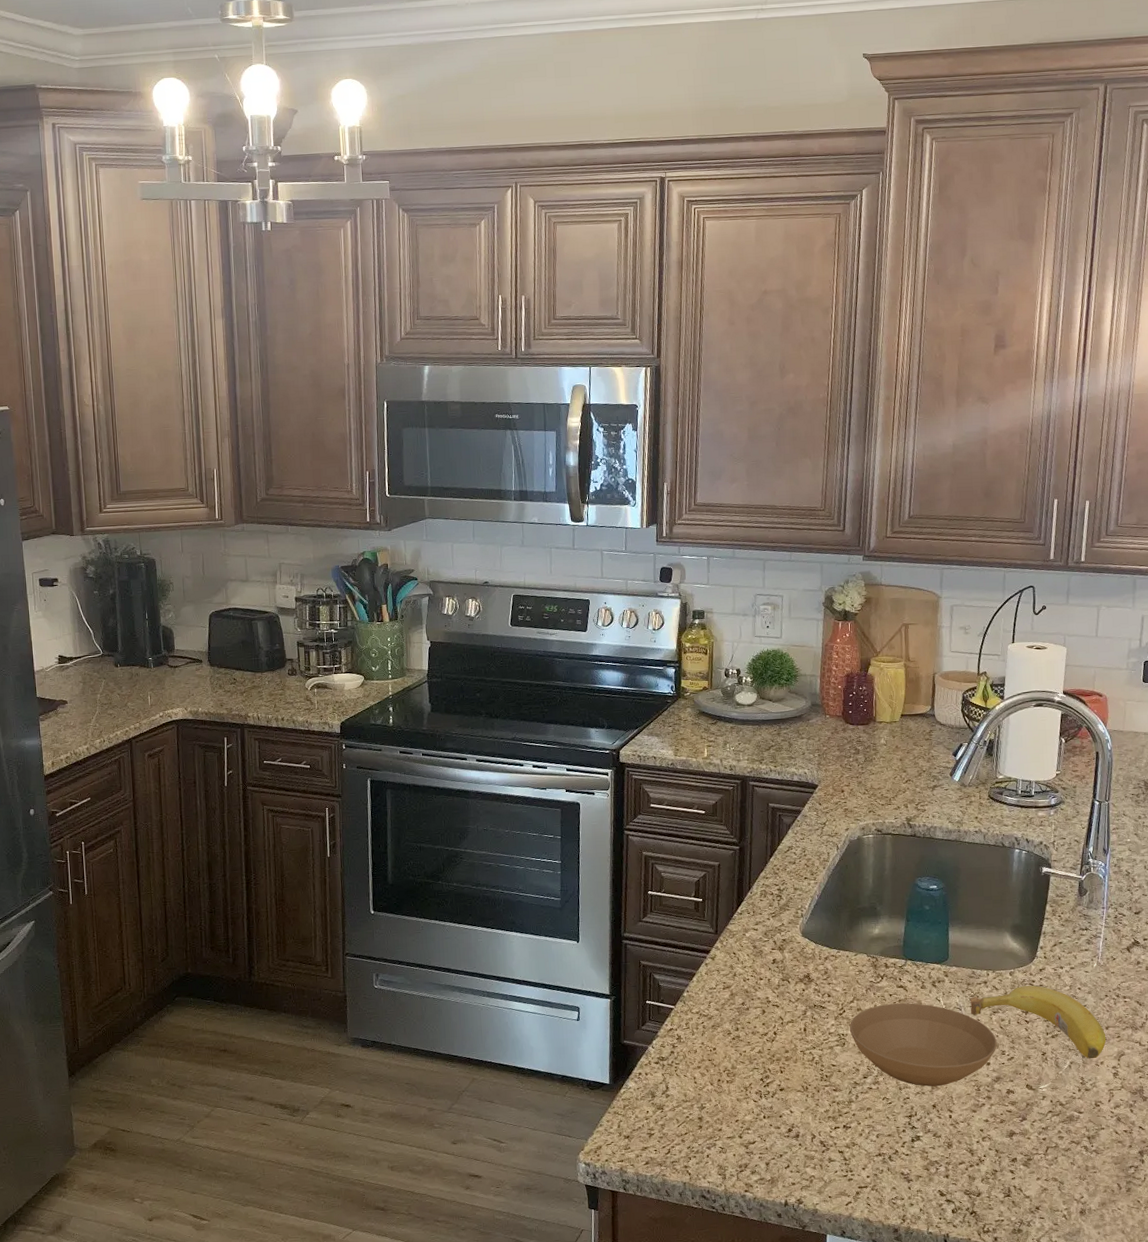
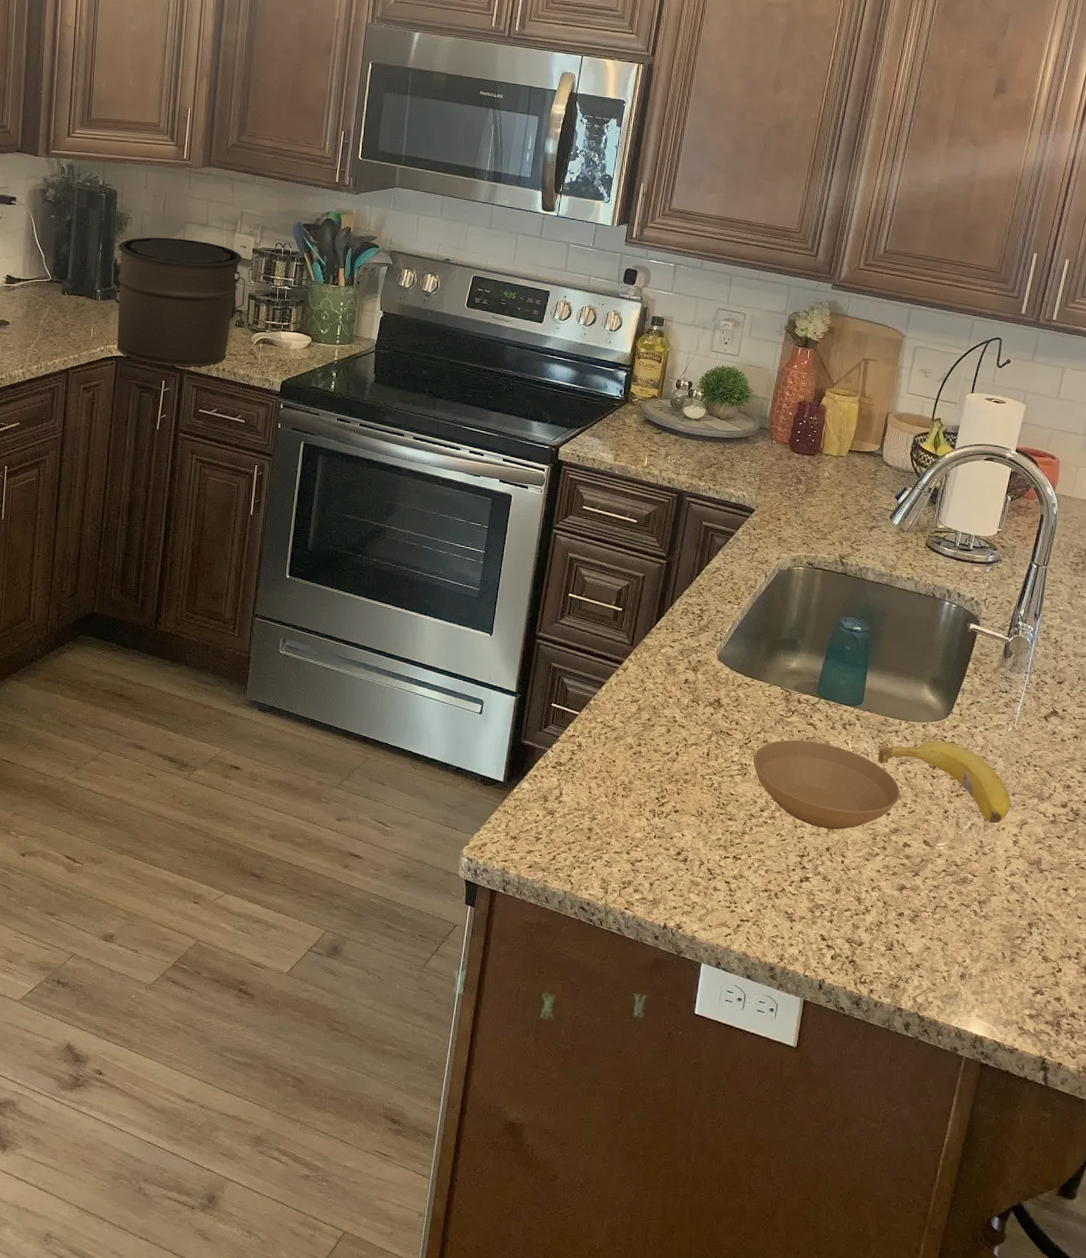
bucket: none [161,596,293,723] -> present [113,237,246,368]

